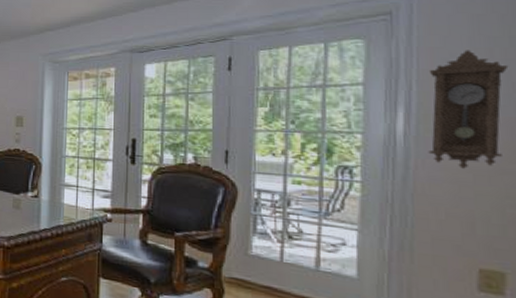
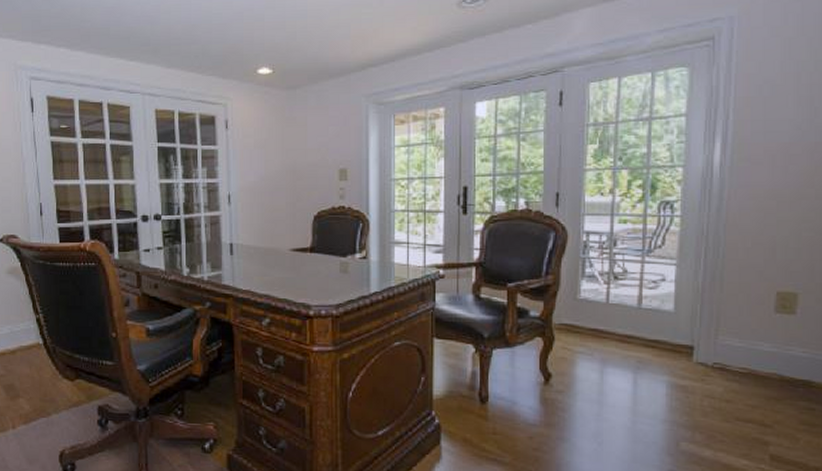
pendulum clock: present [428,50,509,169] -> none [740,75,813,196]

